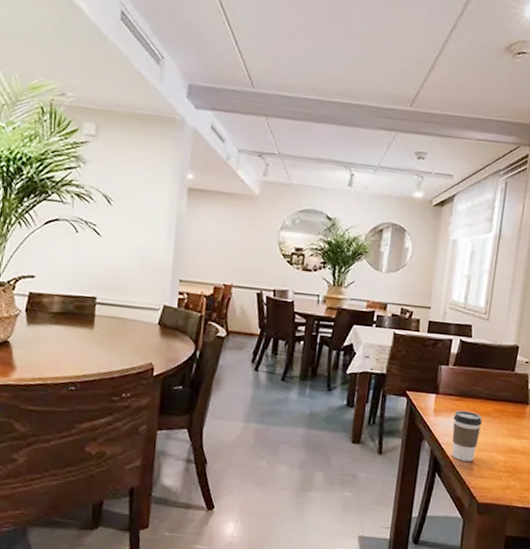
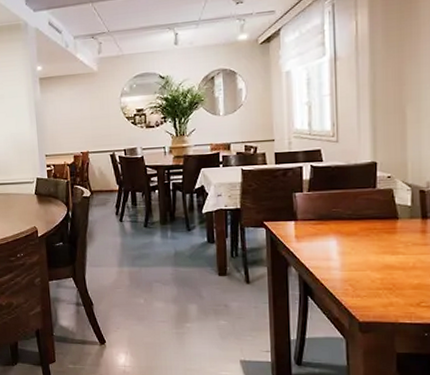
coffee cup: present [452,411,483,461] -> none [317,234,349,282]

